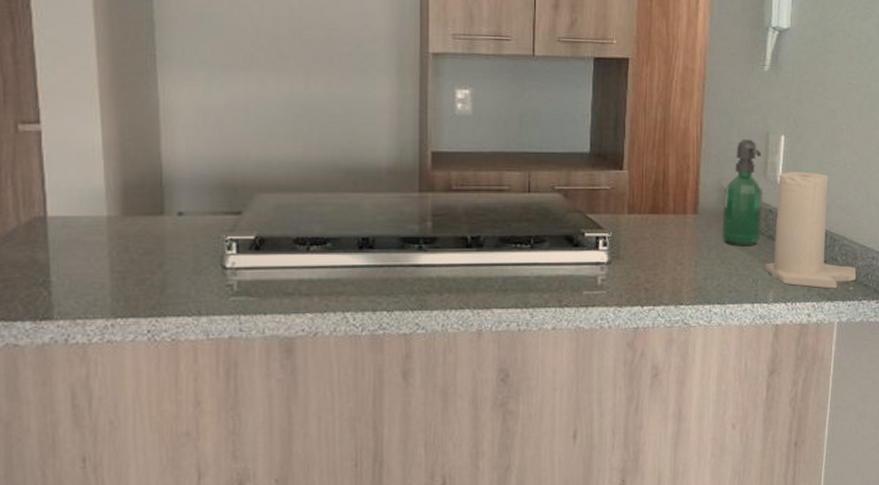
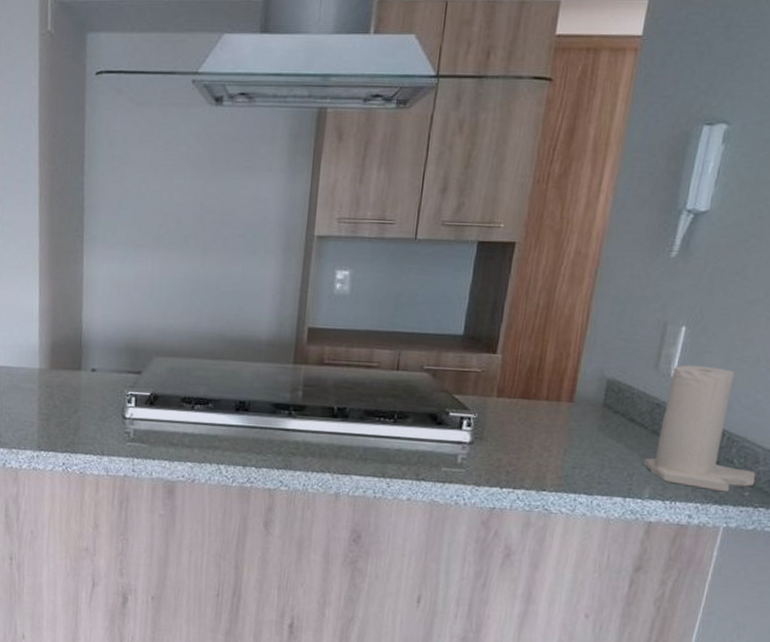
soap dispenser: present [722,138,763,246] -> none [598,328,655,440]

